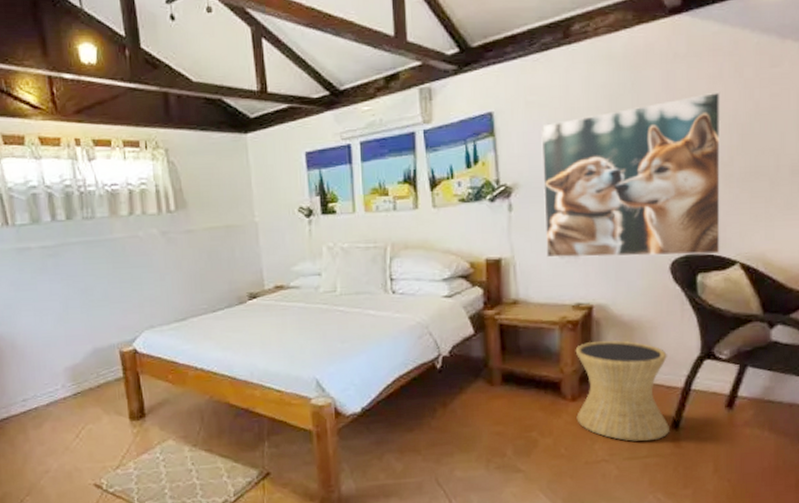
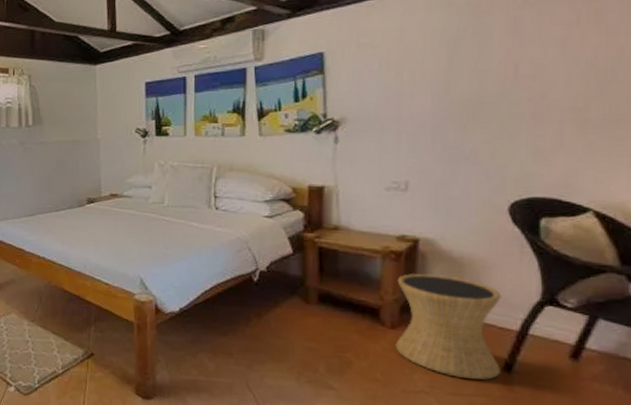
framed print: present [541,91,721,259] -> none [370,37,577,200]

